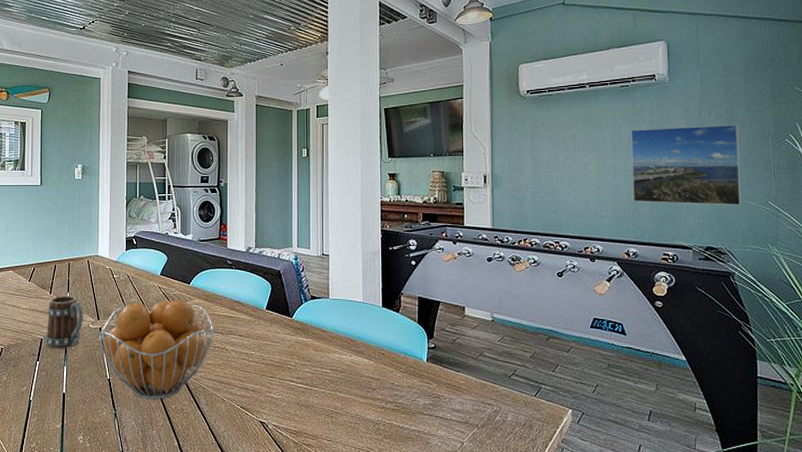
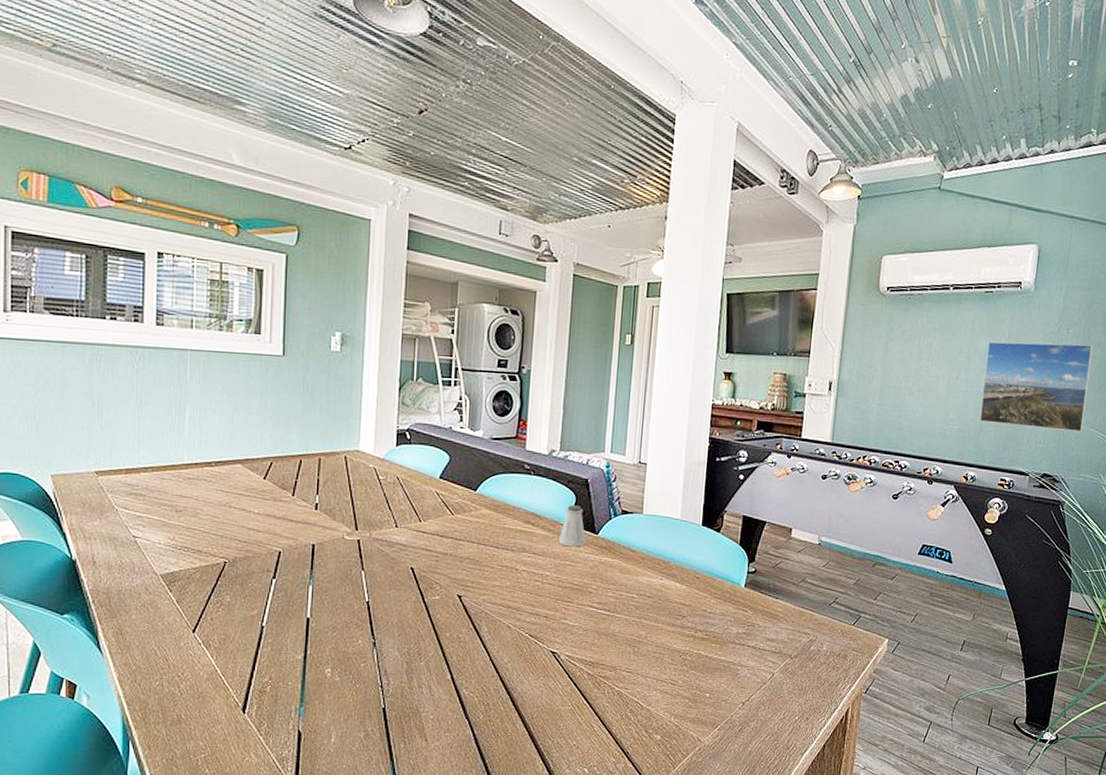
mug: present [45,295,84,349] -> none [284,498,338,565]
fruit basket: present [98,300,214,400] -> none [355,509,504,627]
saltshaker: none [260,293,282,329] -> present [559,505,586,547]

